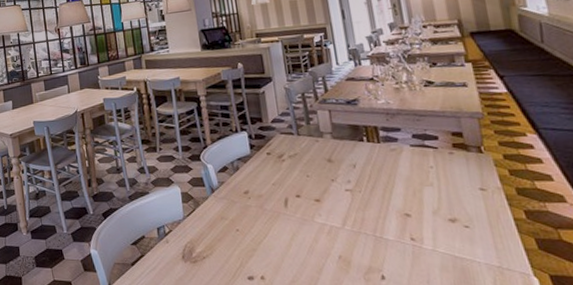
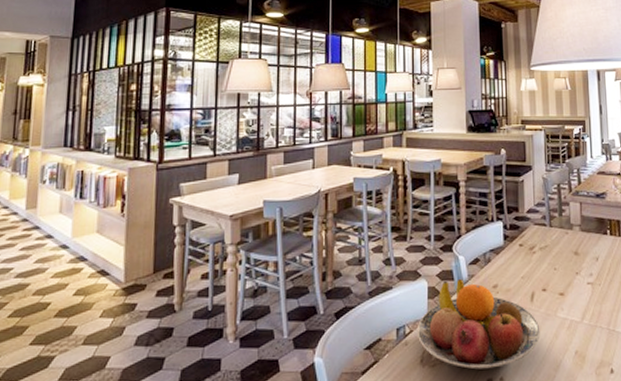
fruit bowl: none [175,186,299,267] -> present [416,279,541,370]

